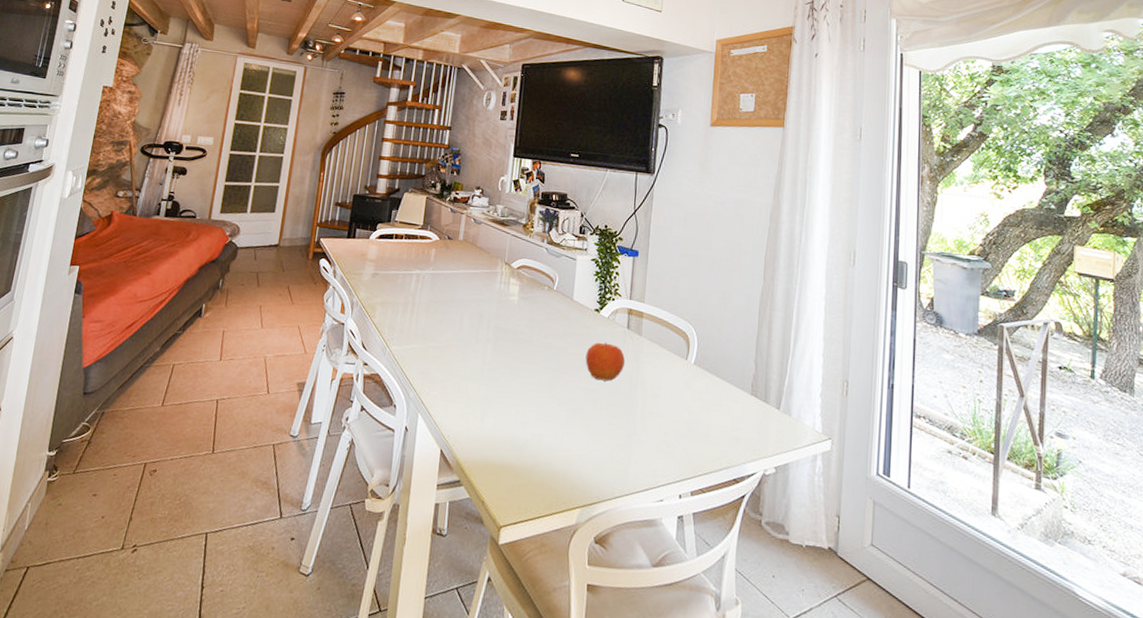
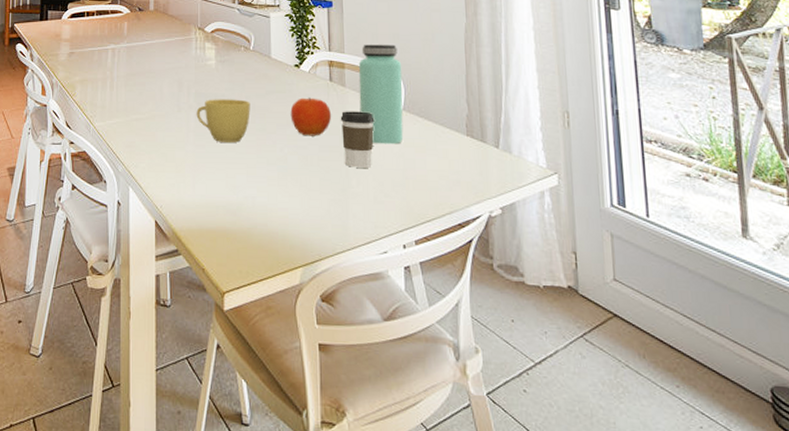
cup: none [493,334,548,380] -> present [196,99,250,143]
coffee cup: none [632,359,666,417] -> present [340,111,375,168]
bottle: none [652,296,698,397] -> present [358,44,404,145]

